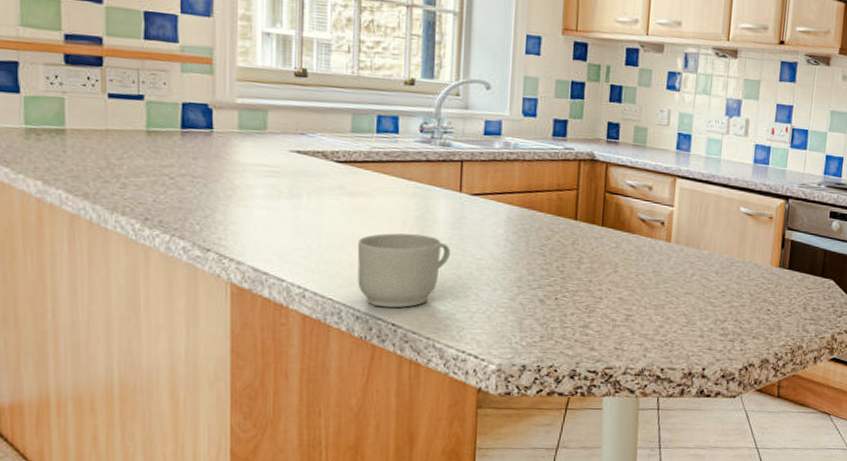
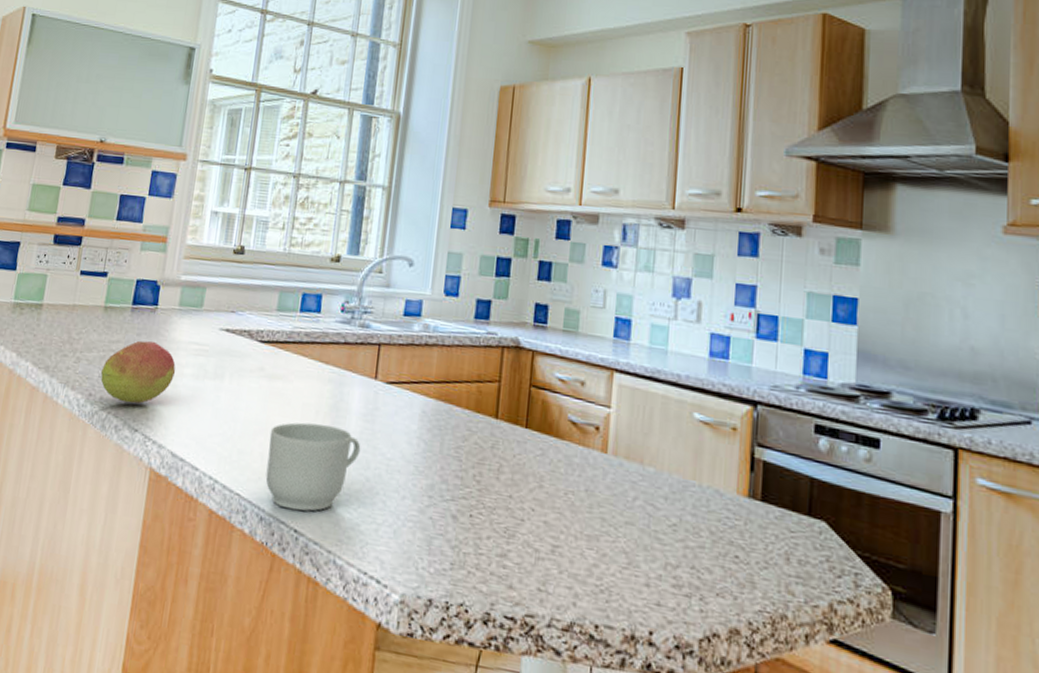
fruit: none [155,164,245,225] -> present [100,340,176,404]

